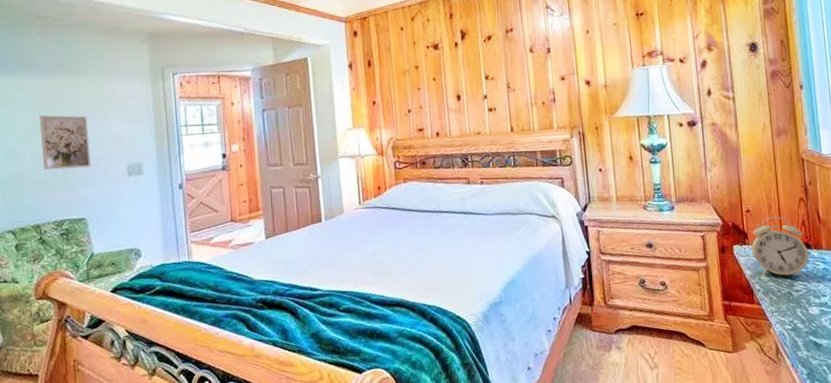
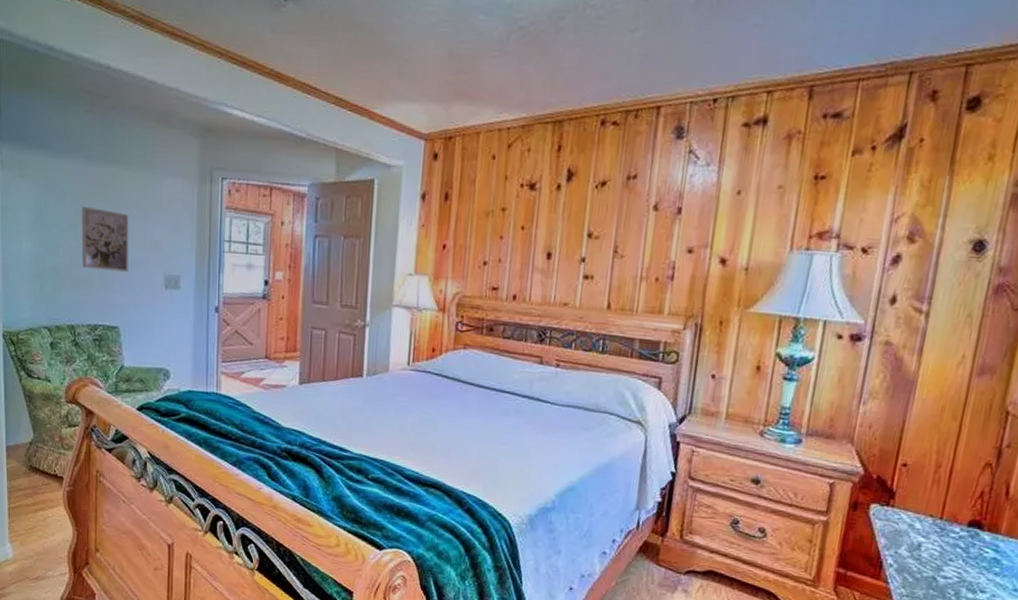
alarm clock: present [751,216,809,277] -> none [894,478,978,562]

